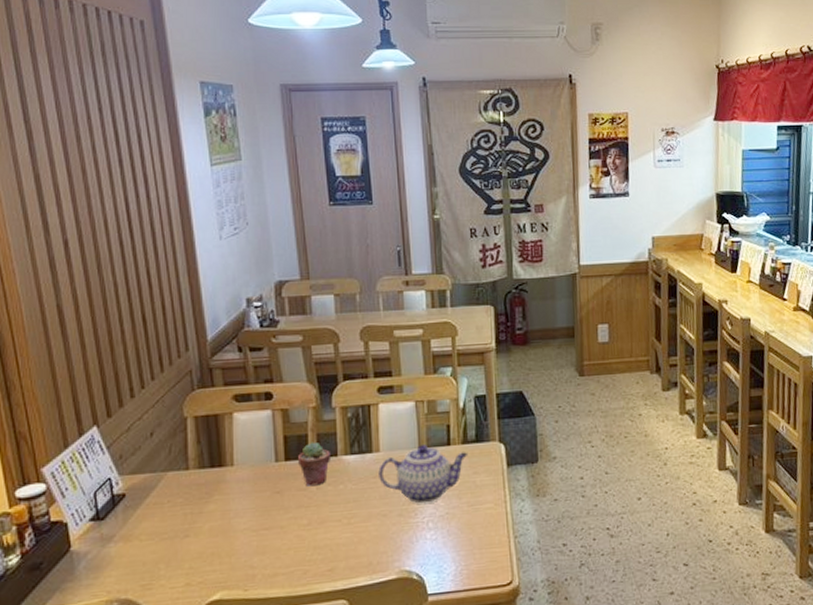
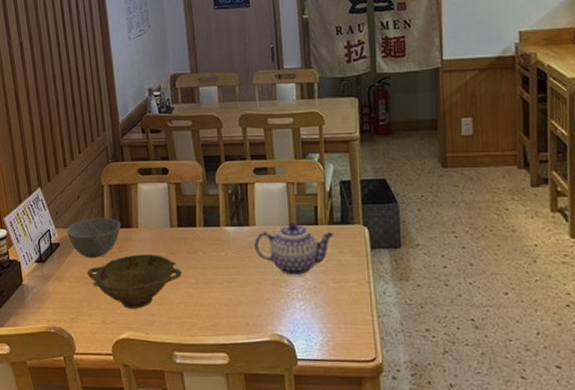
bowl: none [135,456,211,508] -> present [66,218,121,257]
bowl: none [164,495,291,564] -> present [87,254,182,309]
potted succulent: present [298,442,332,487] -> none [188,212,215,251]

